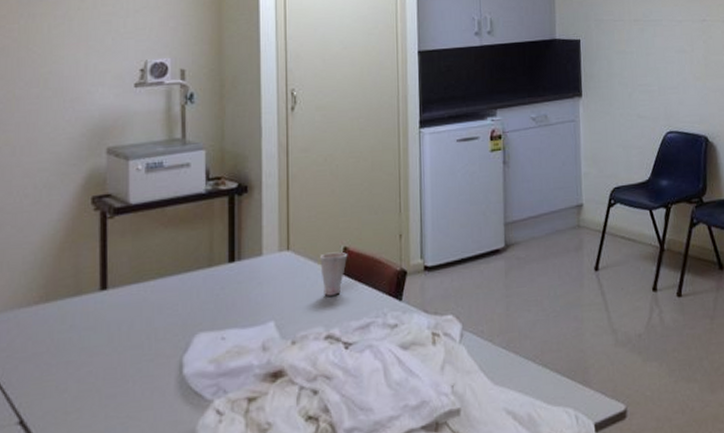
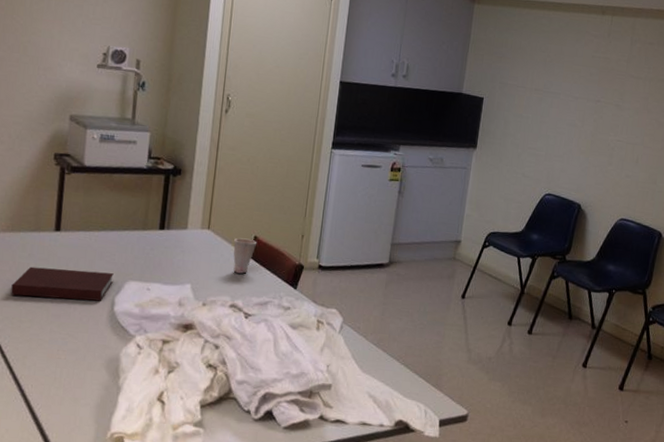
notebook: none [51,328,178,382] -> present [11,266,114,301]

